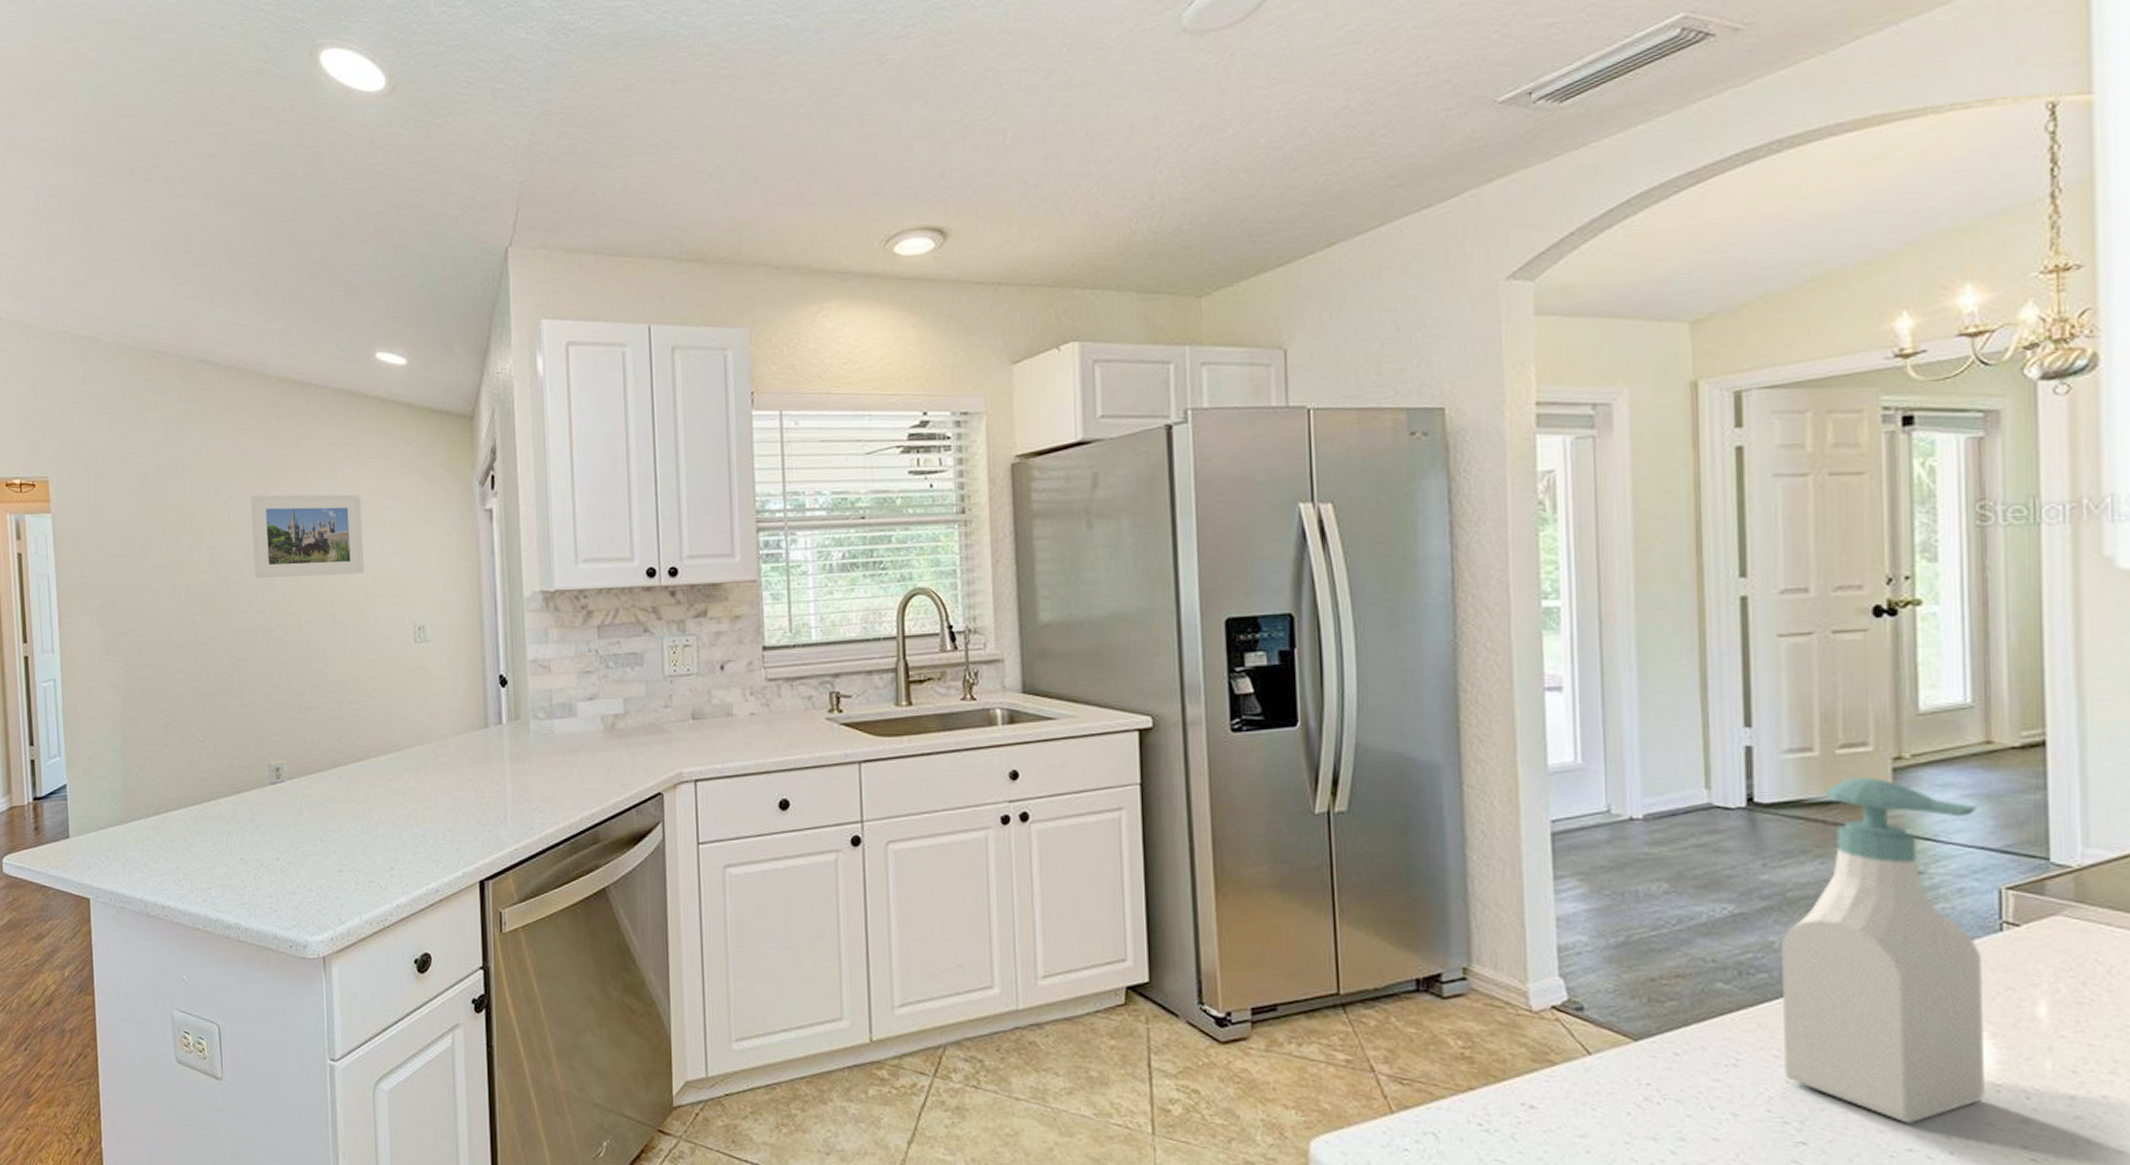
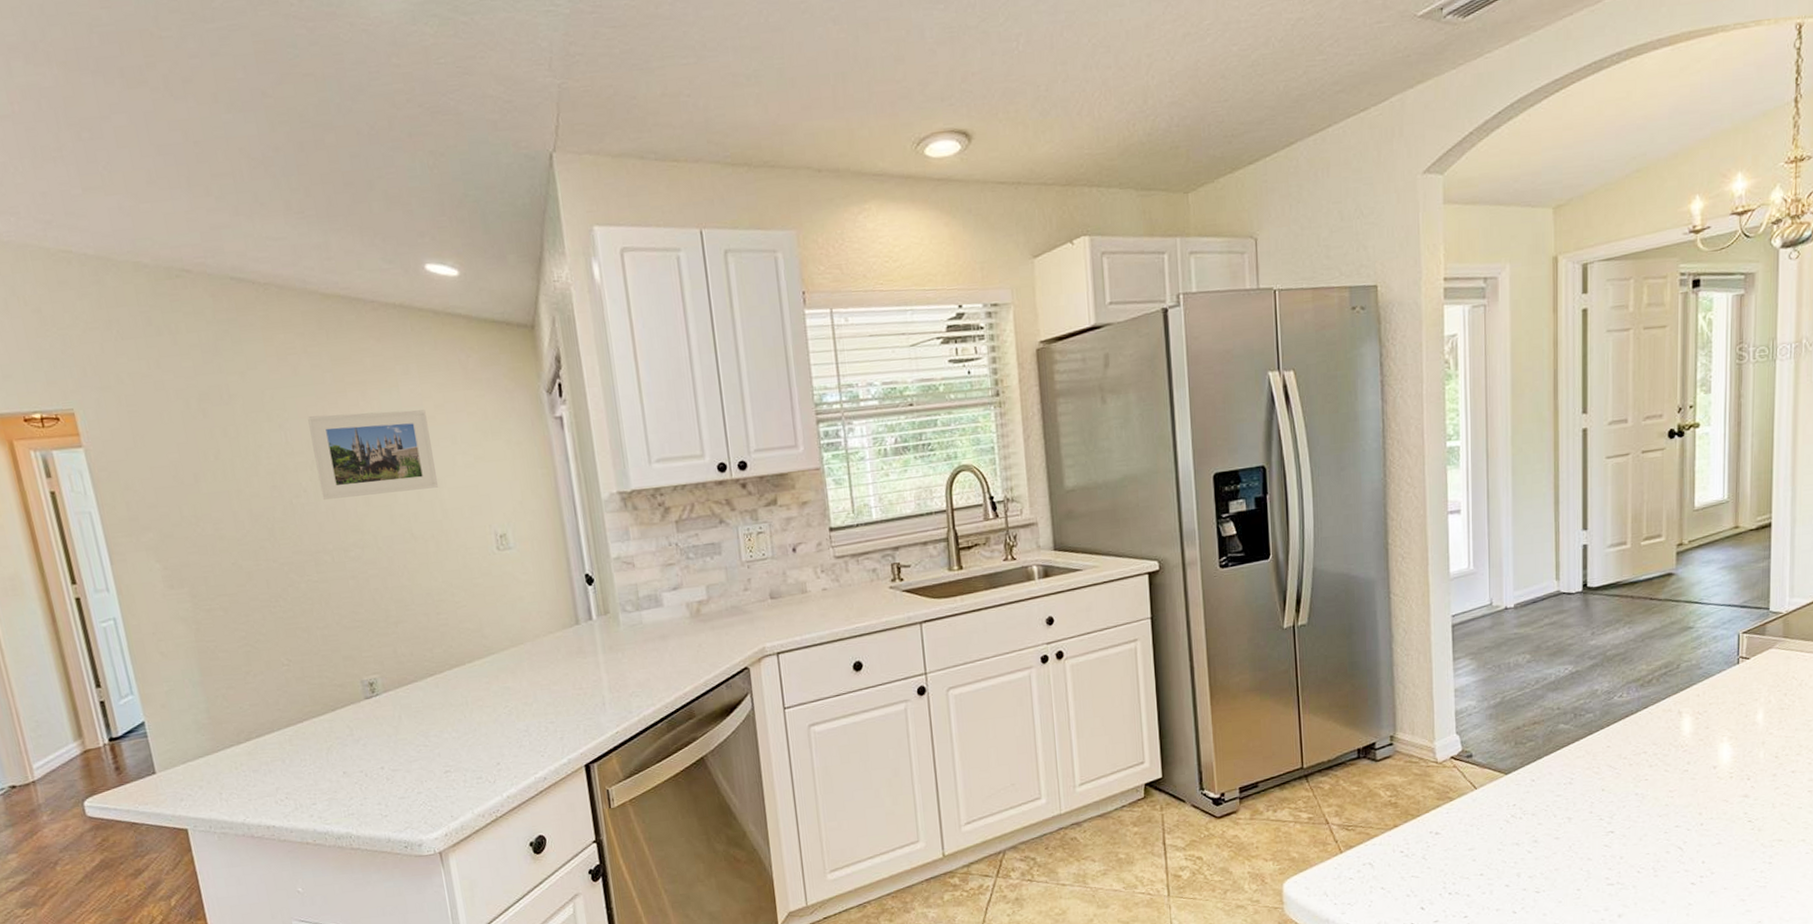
soap bottle: present [1782,778,1984,1124] -> none [1602,560,1728,808]

